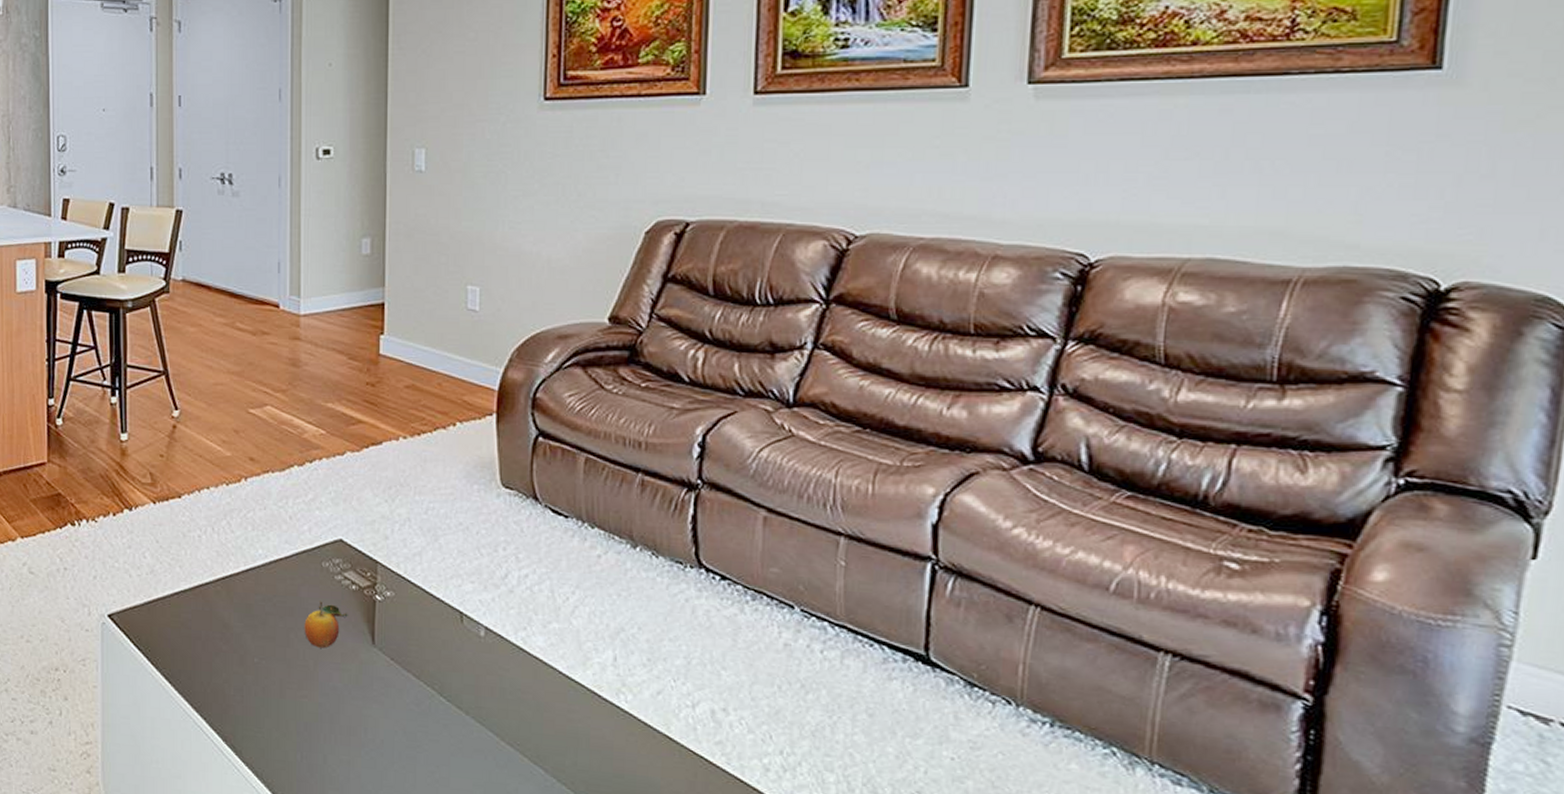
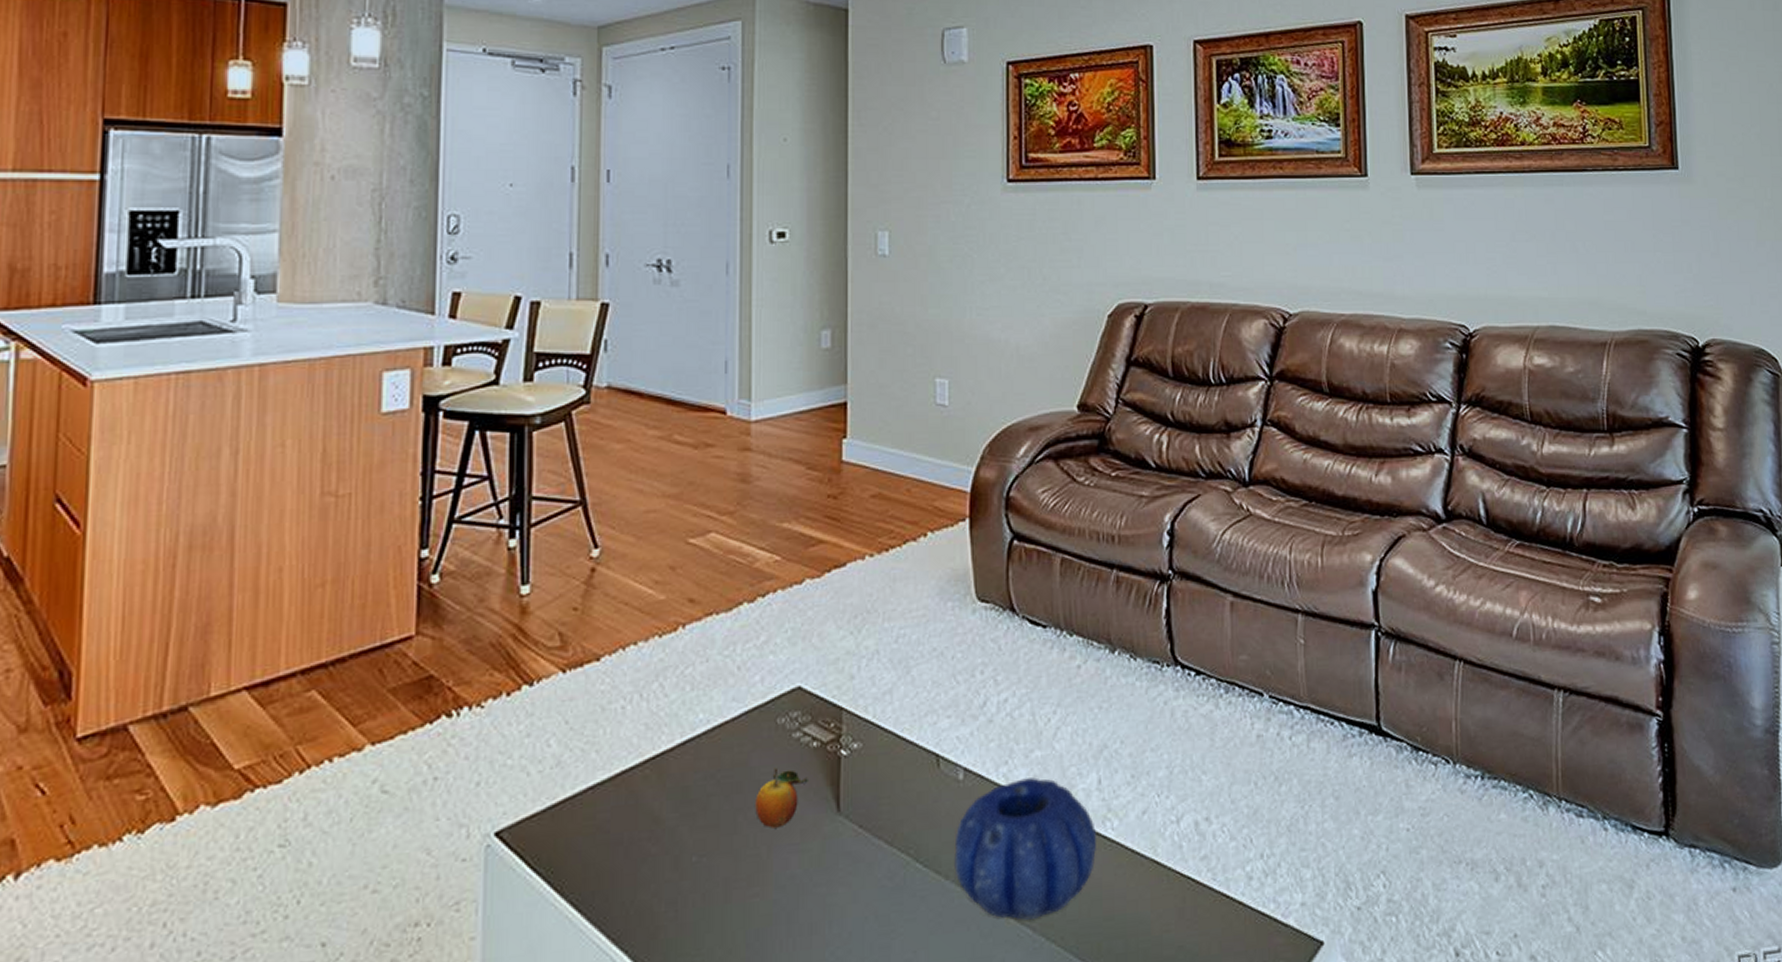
decorative bowl: none [474,644,611,763] -> present [954,777,1097,921]

